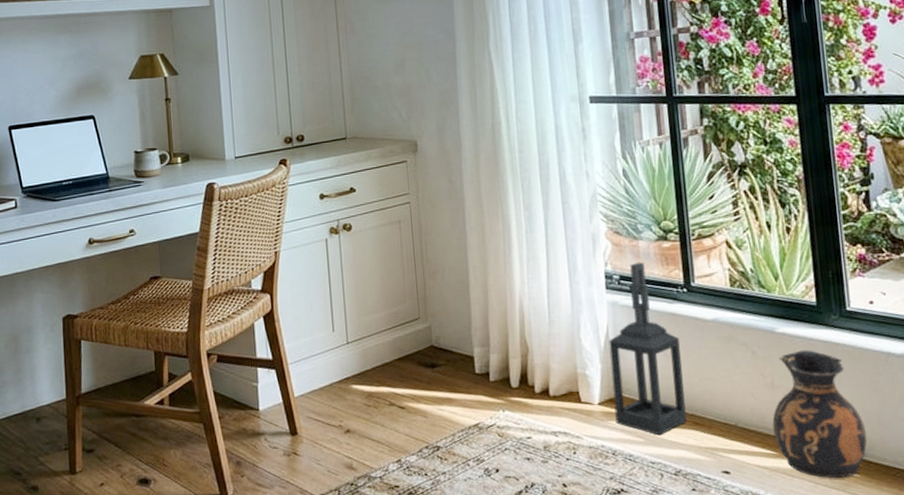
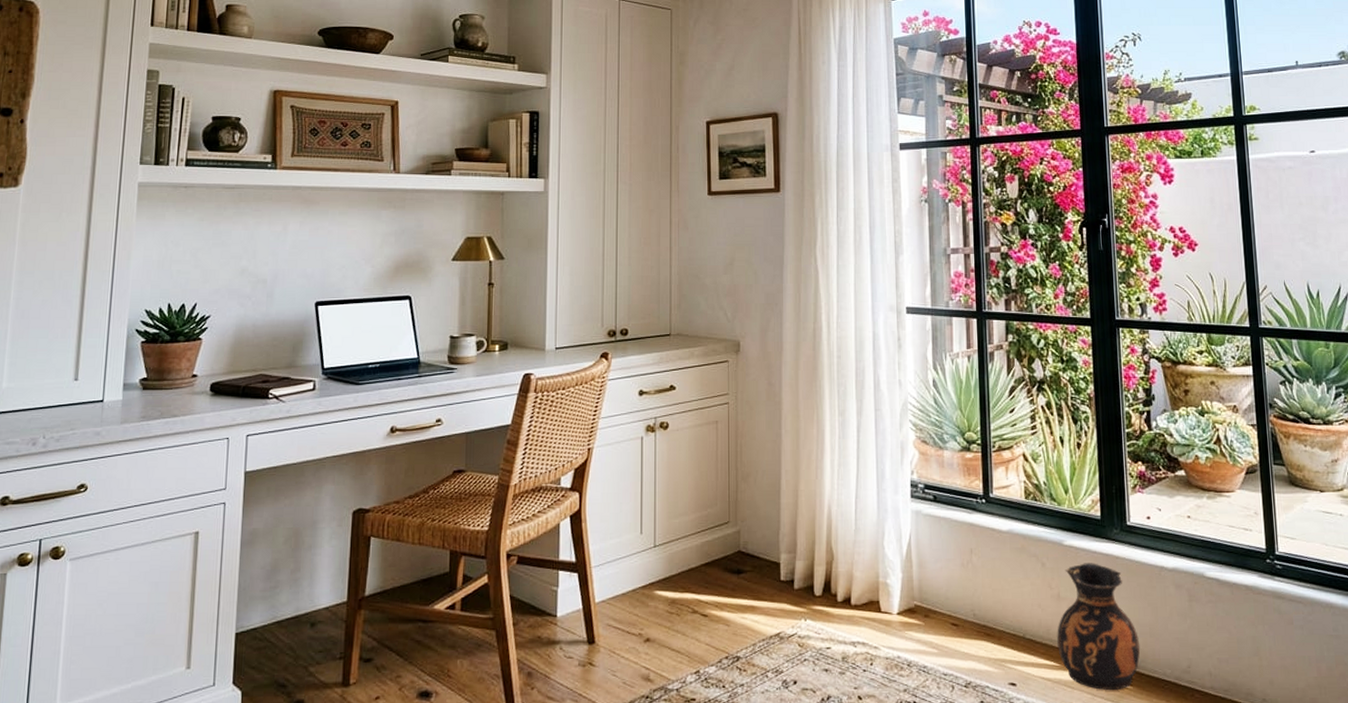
lantern: present [608,262,687,436] -> none [910,471,979,647]

